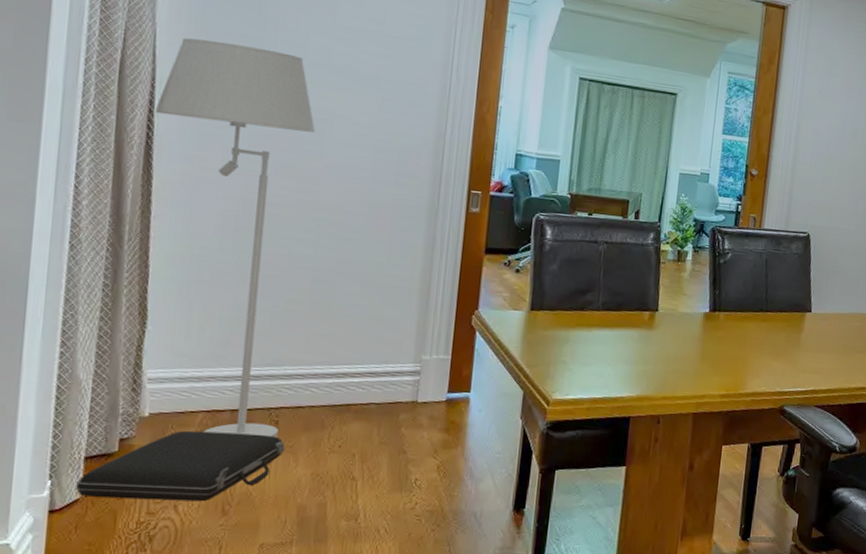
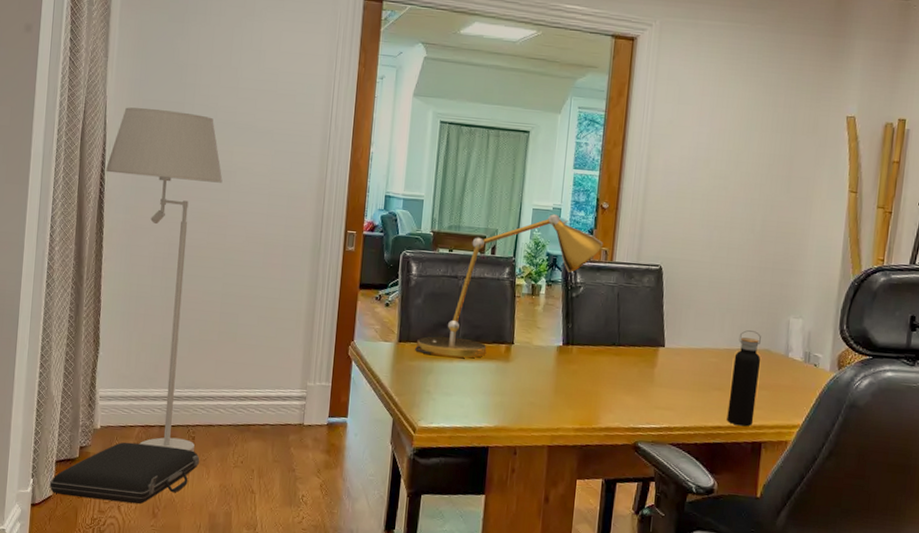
desk lamp: none [549,179,752,327] -> present [415,214,604,358]

